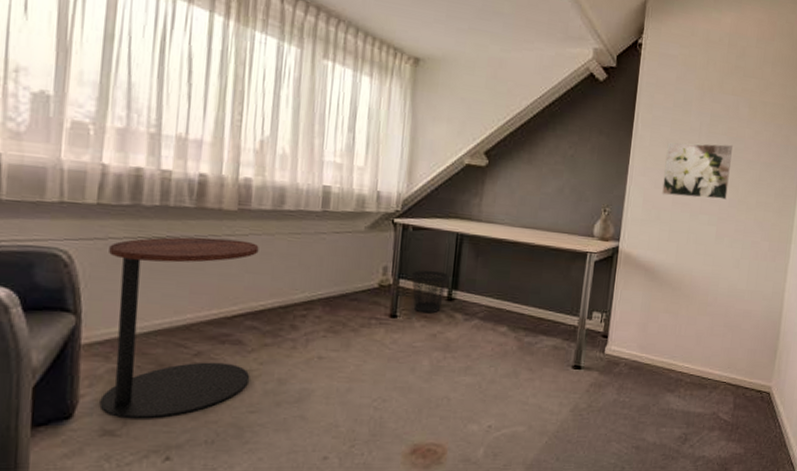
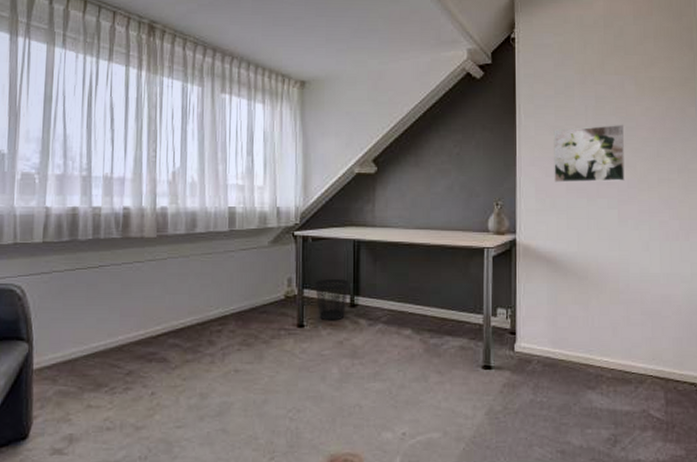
side table: present [99,237,259,419] -> none [49,264,177,438]

